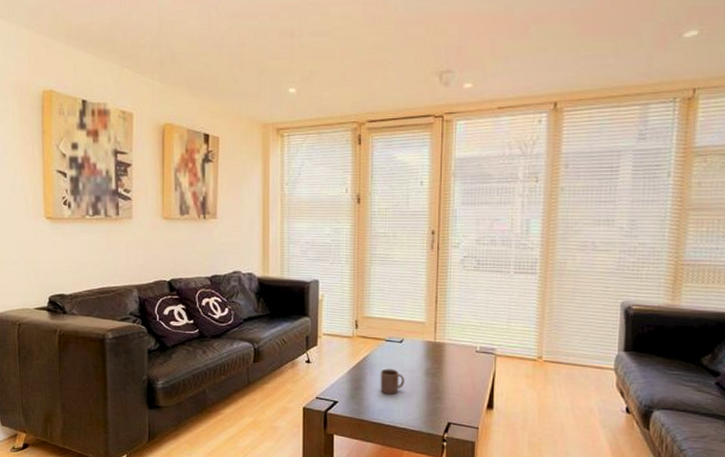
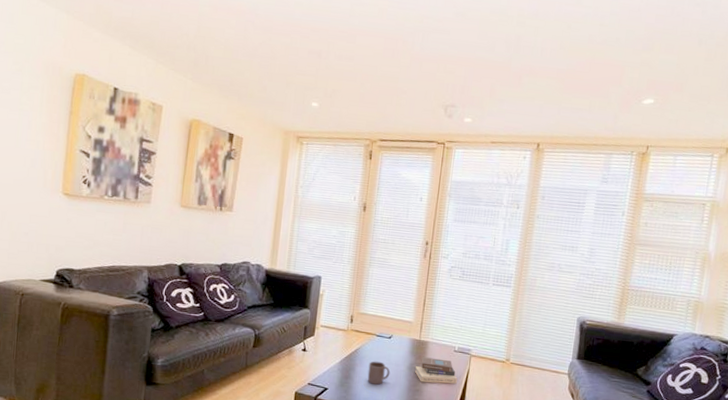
books: none [432,360,482,389] -> present [414,357,457,384]

